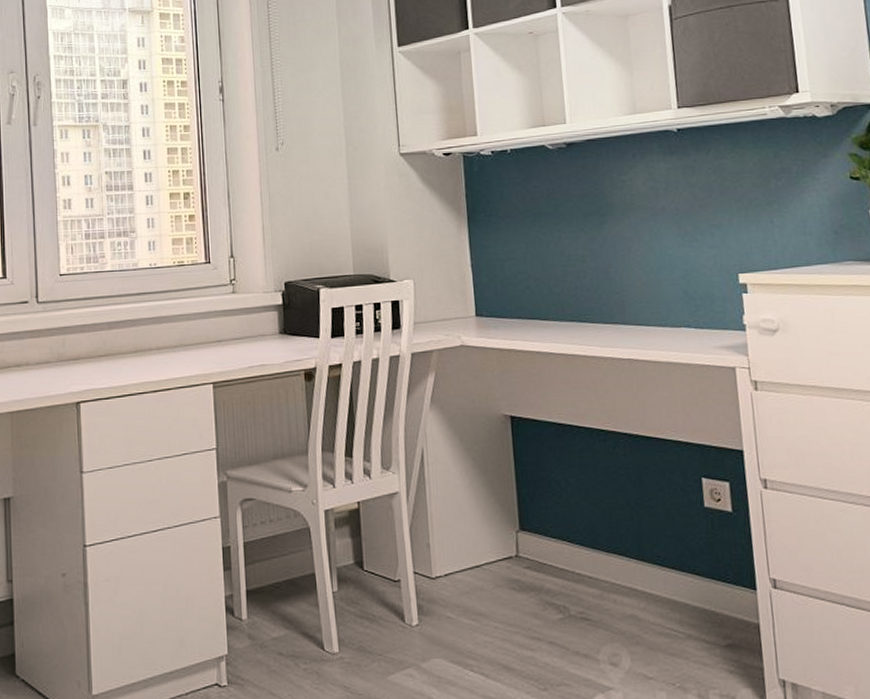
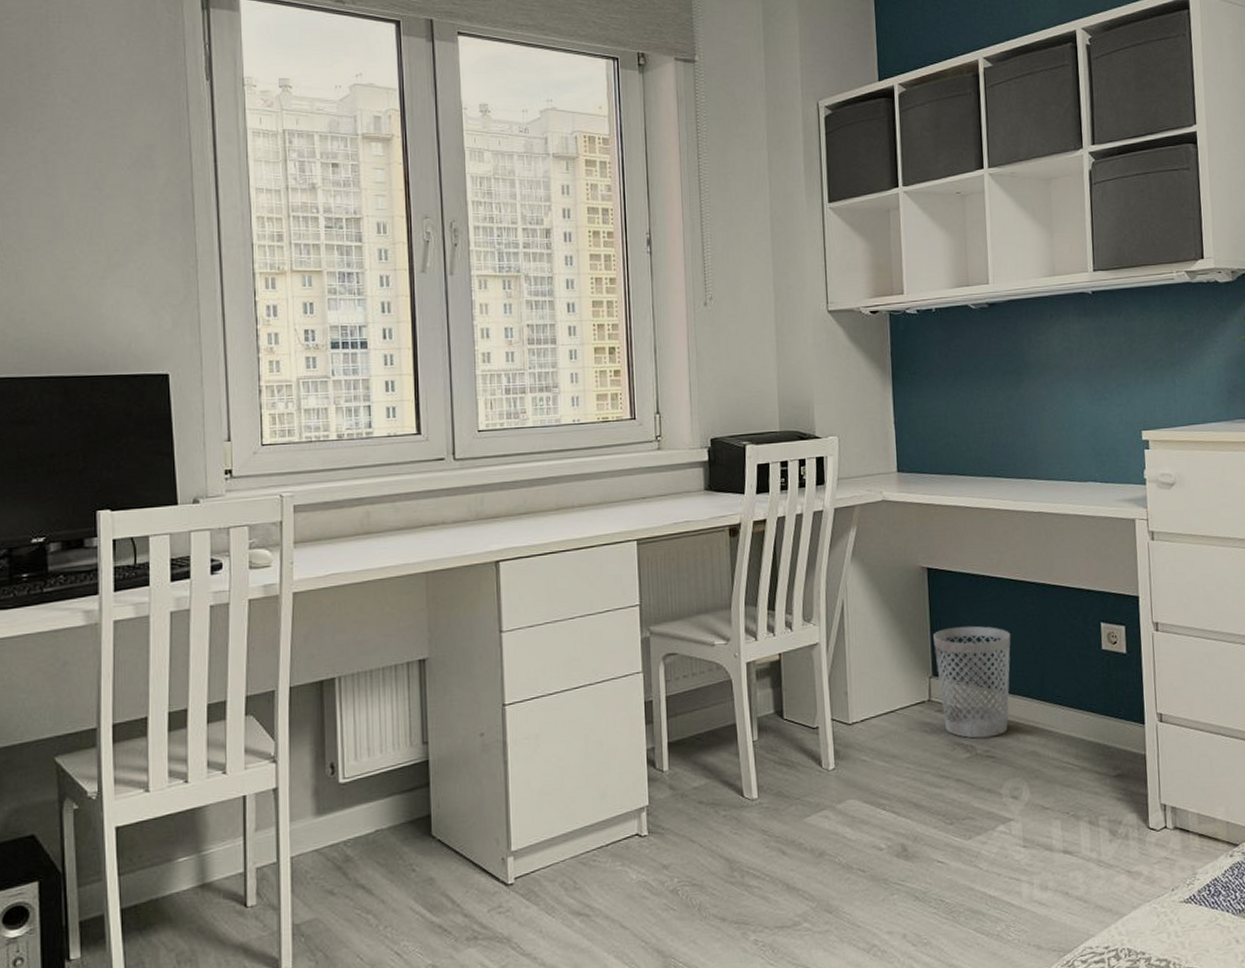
wastebasket: none [518,478,604,599] -> present [932,626,1011,739]

